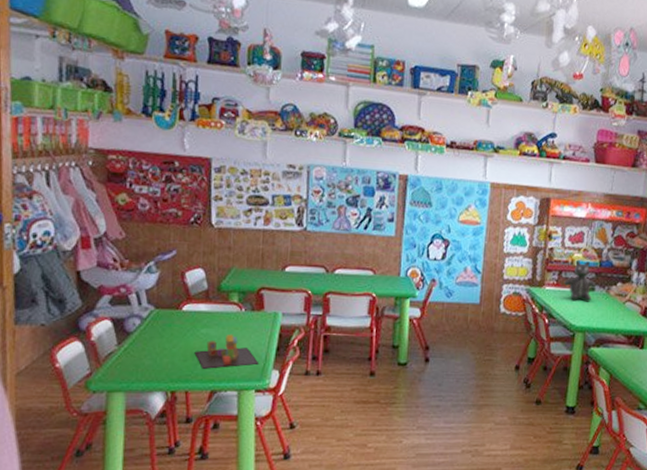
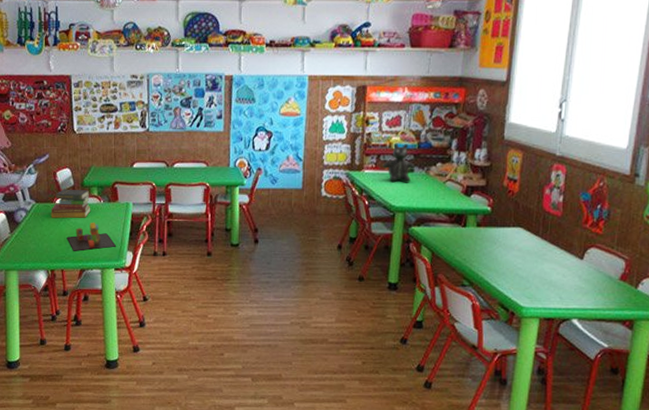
books: none [174,294,229,329] -> present [51,190,91,219]

